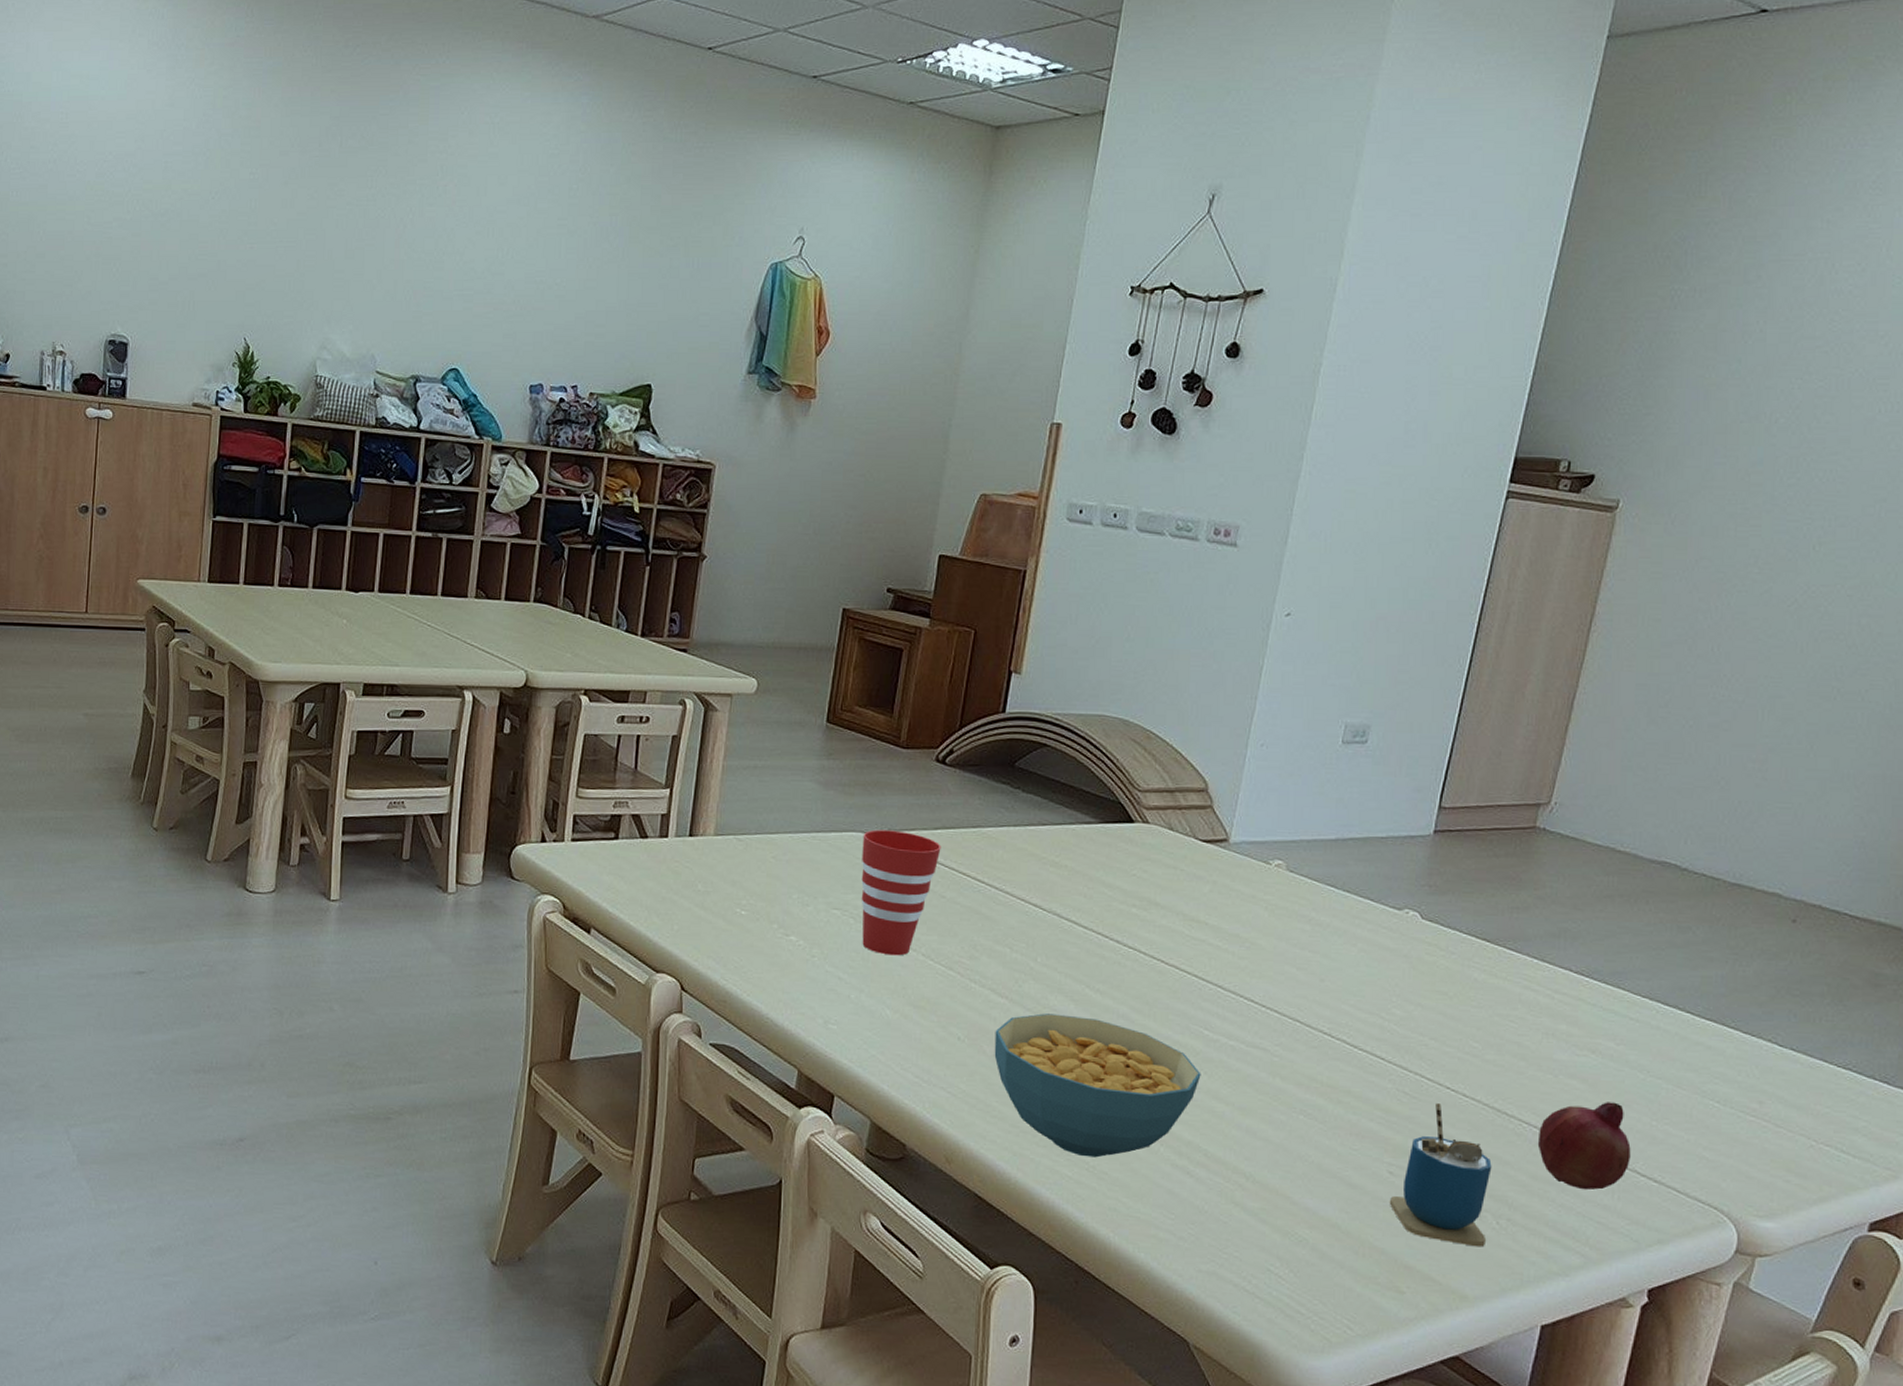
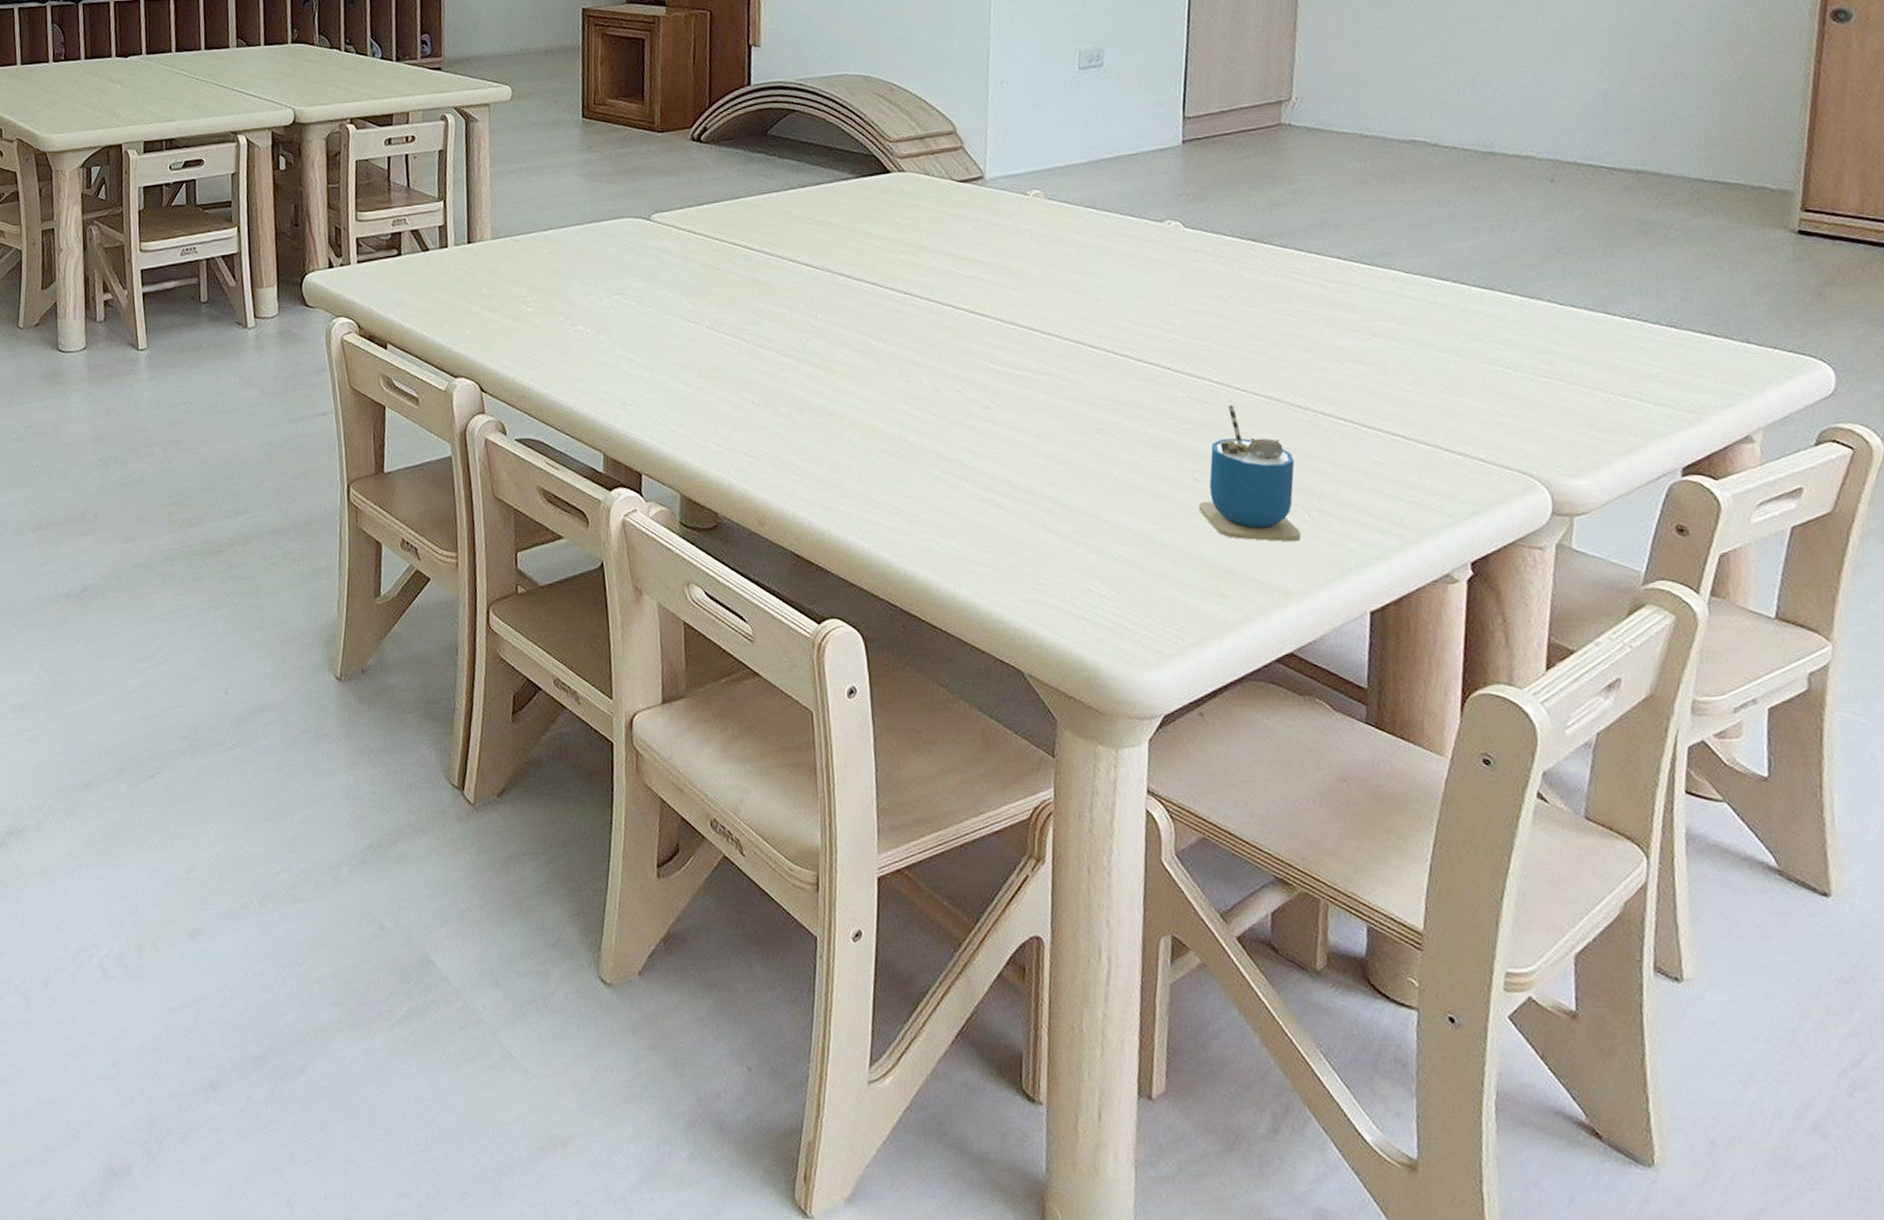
cup: present [861,829,941,956] -> none [632,211,709,332]
cereal bowl: present [994,1013,1201,1158] -> none [787,366,994,503]
fruit: present [1537,1102,1631,1190] -> none [1335,381,1431,472]

